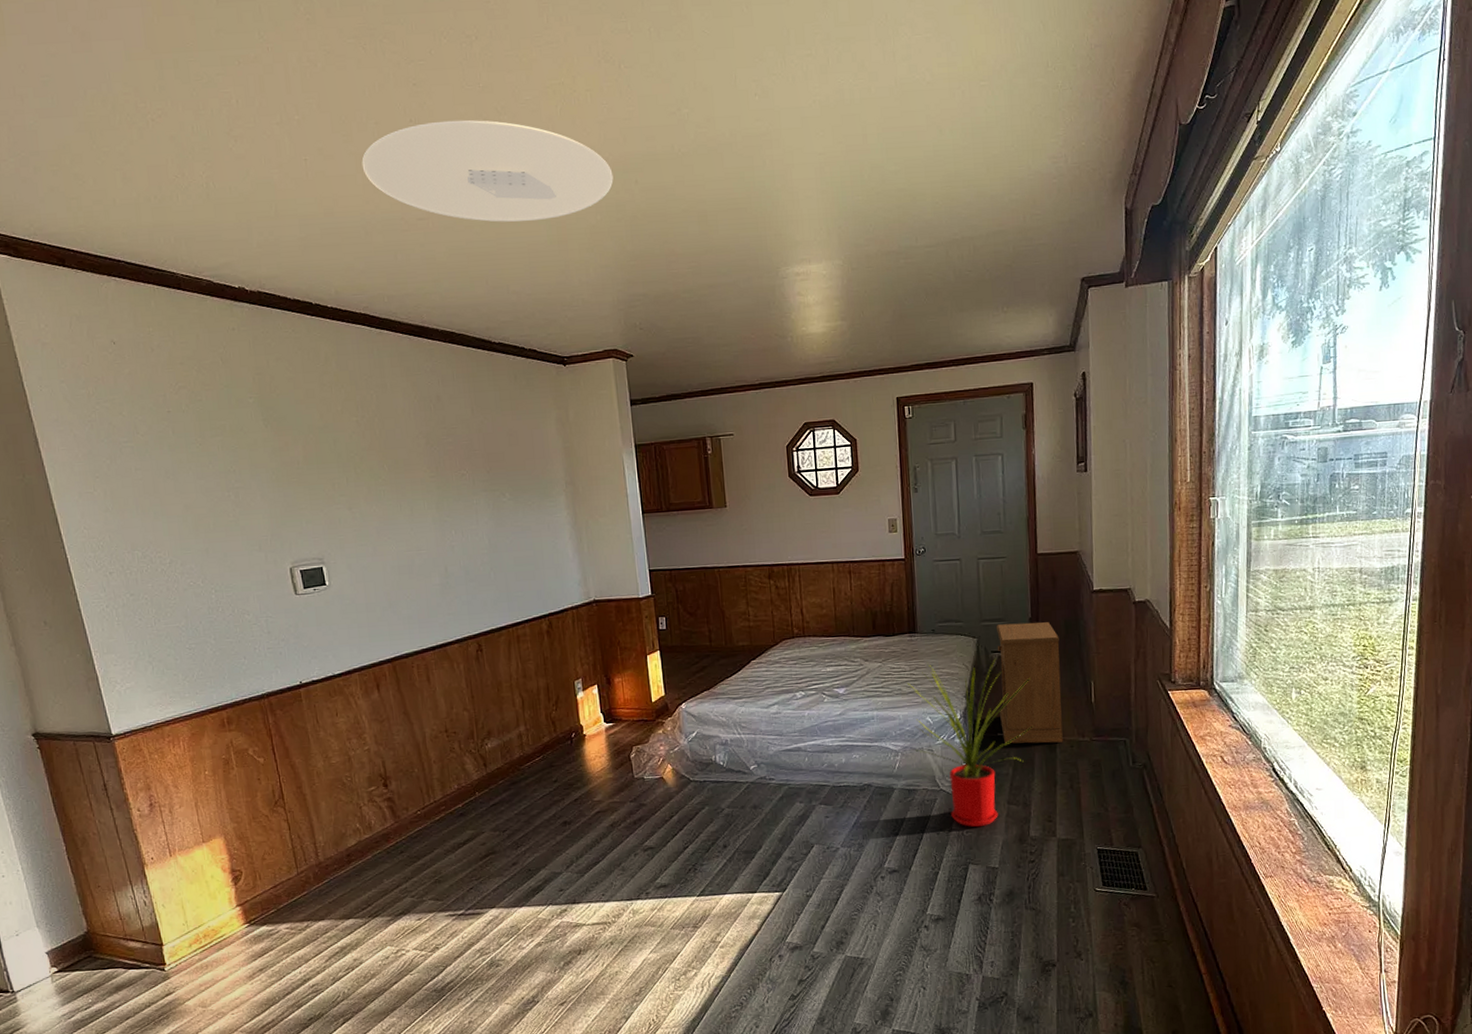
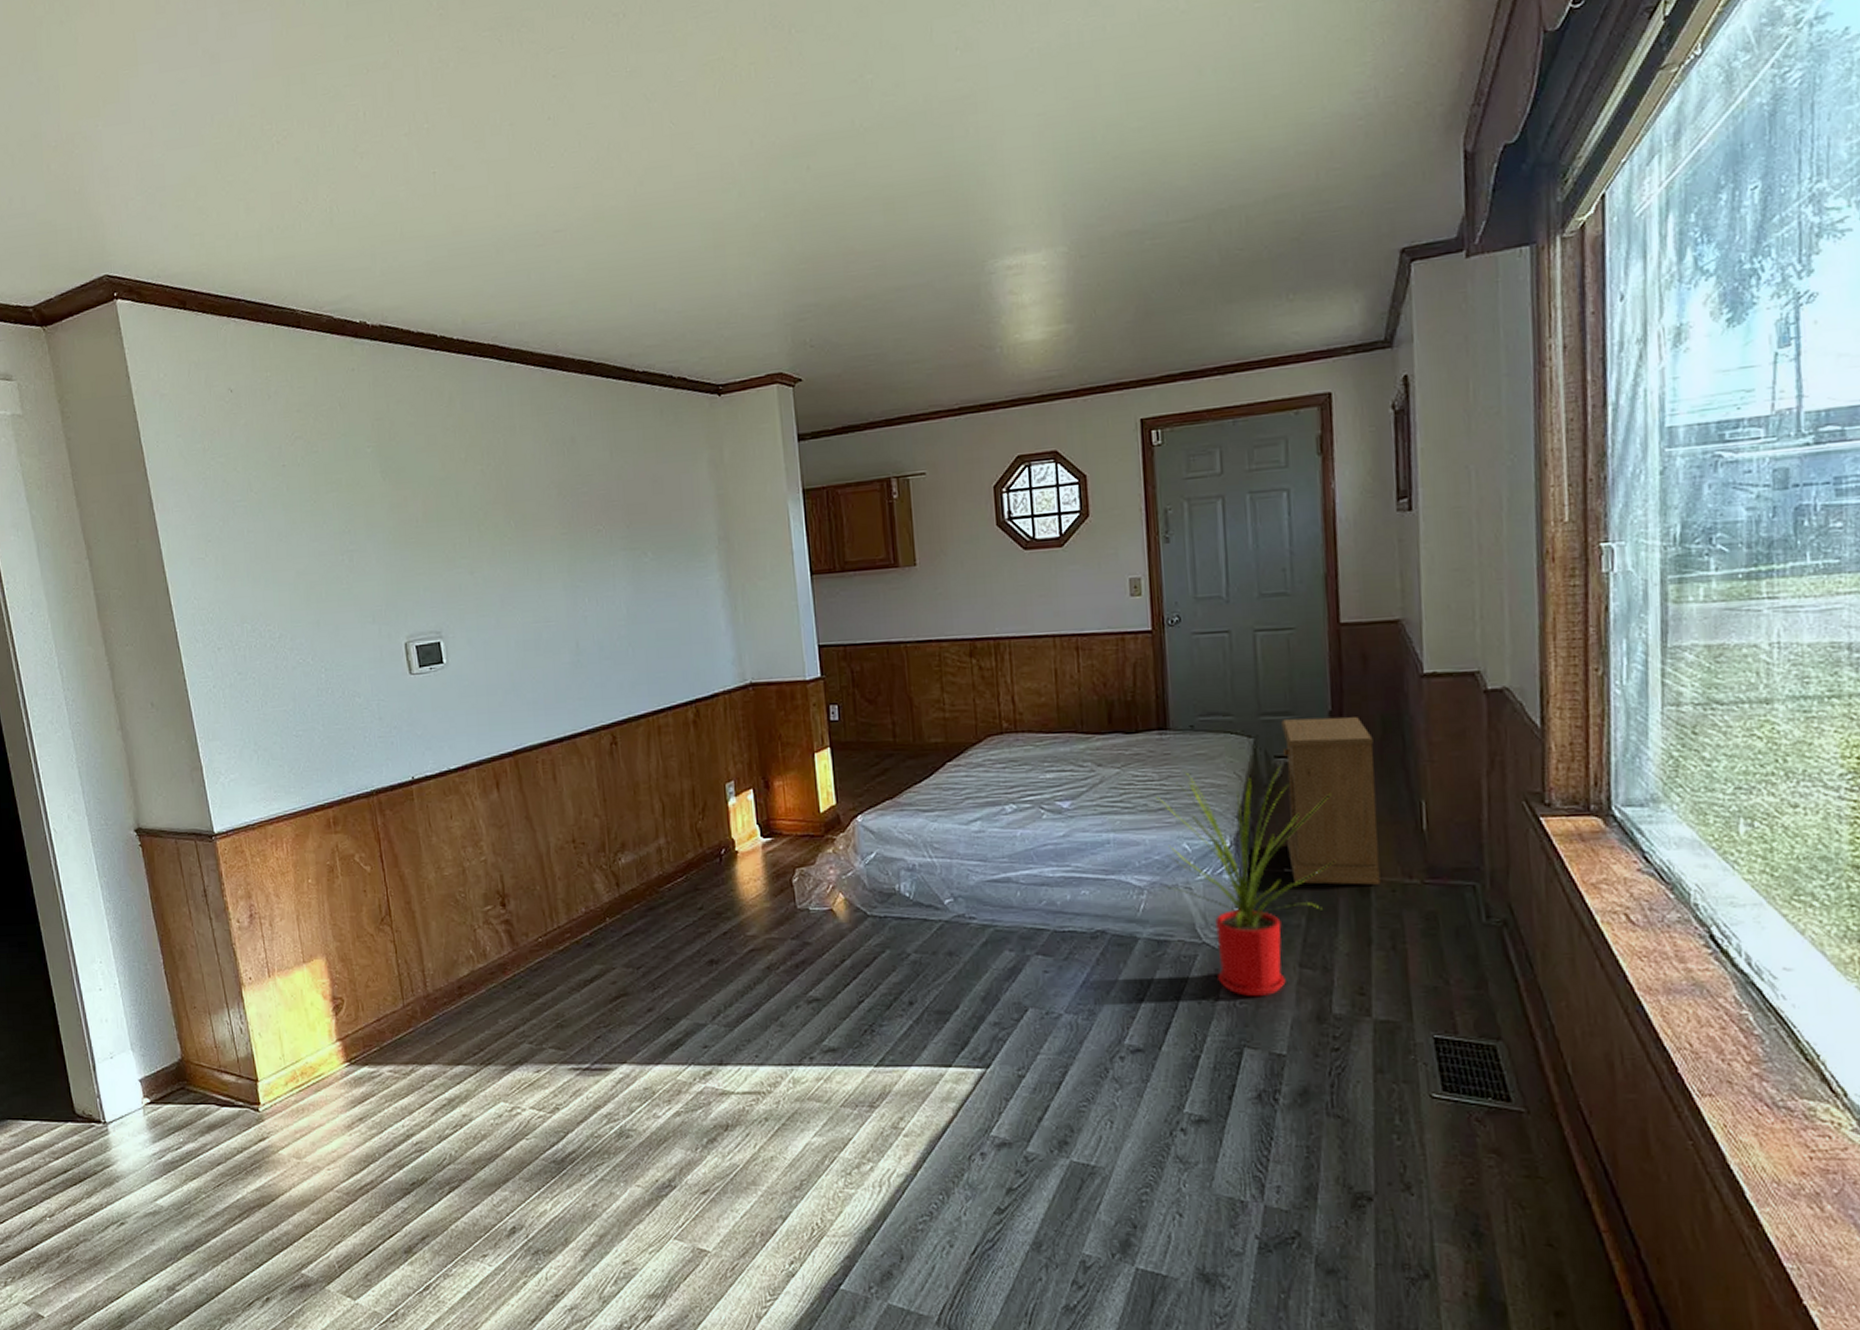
ceiling light: present [361,120,614,222] -> none [494,109,781,229]

